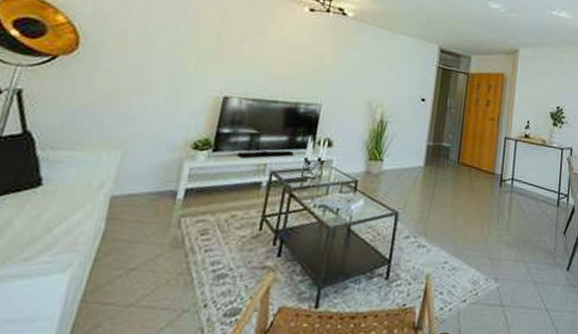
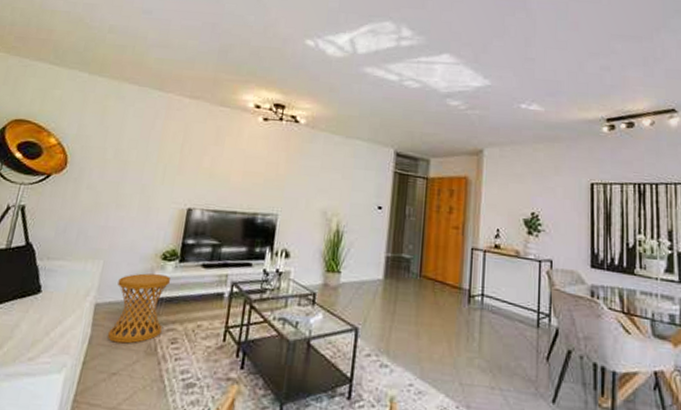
side table: none [124,163,203,237] -> present [107,273,171,344]

